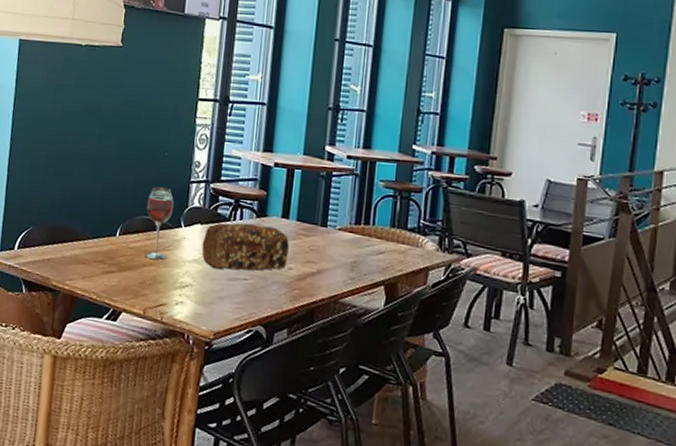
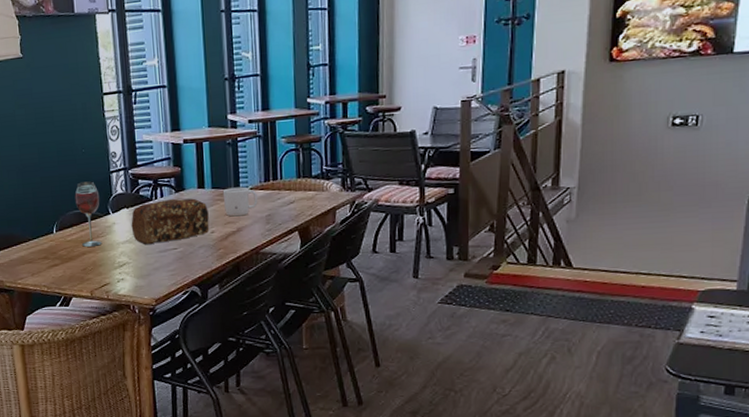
mug: none [307,223,345,258] -> present [222,186,258,217]

